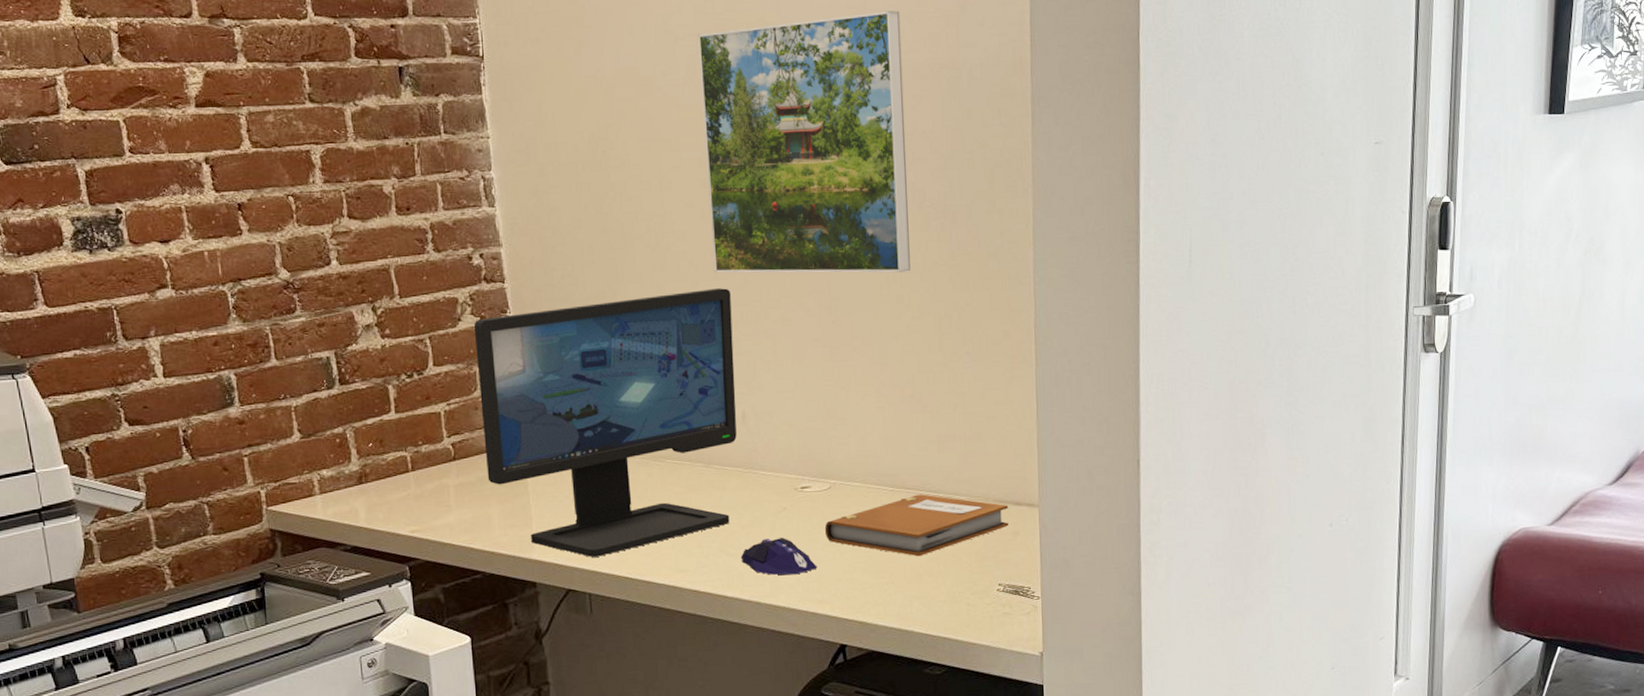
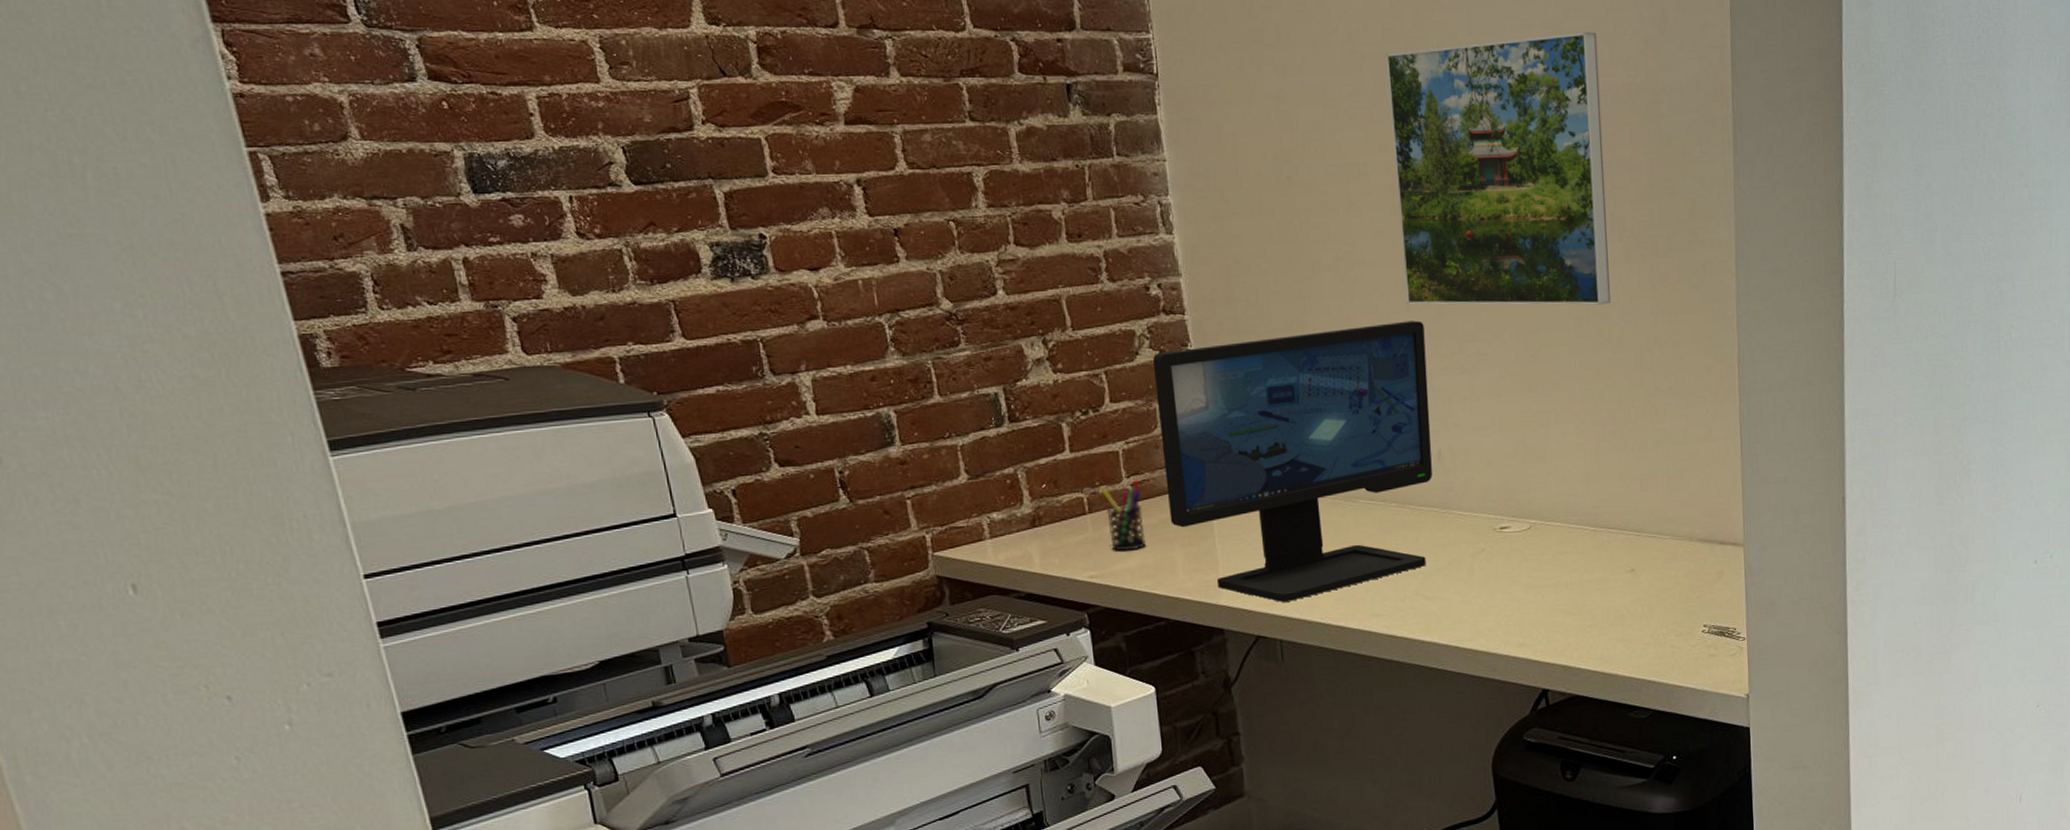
pen holder: none [422,438,466,507] -> present [1099,479,1147,551]
computer mouse: present [740,537,817,575] -> none [1438,579,1518,619]
notebook: present [824,494,1009,557] -> none [1524,534,1713,598]

